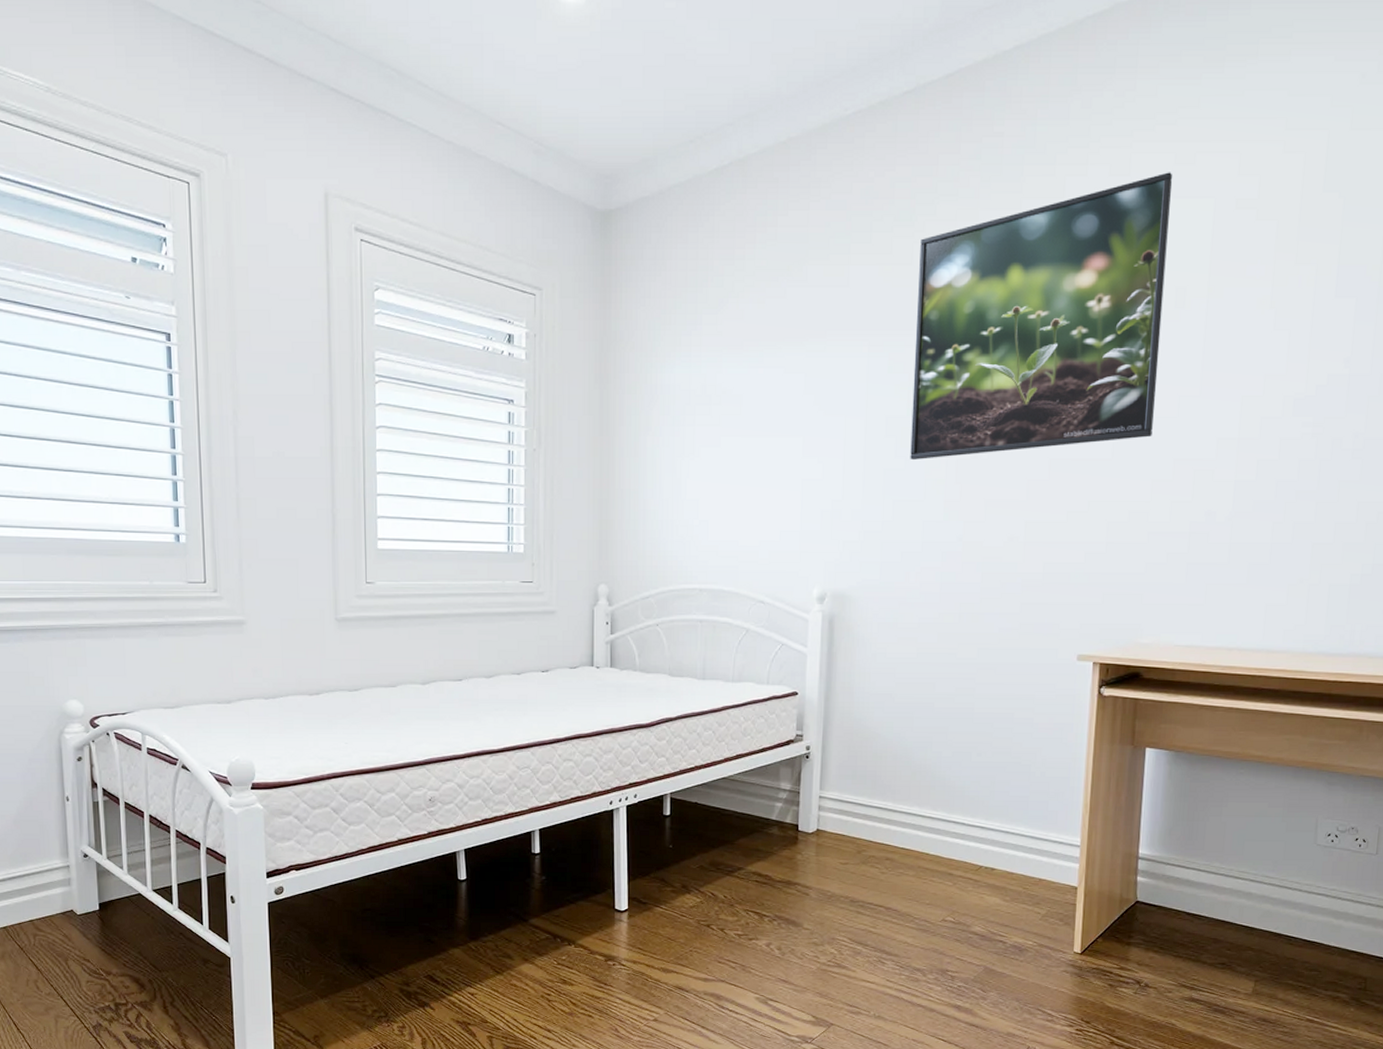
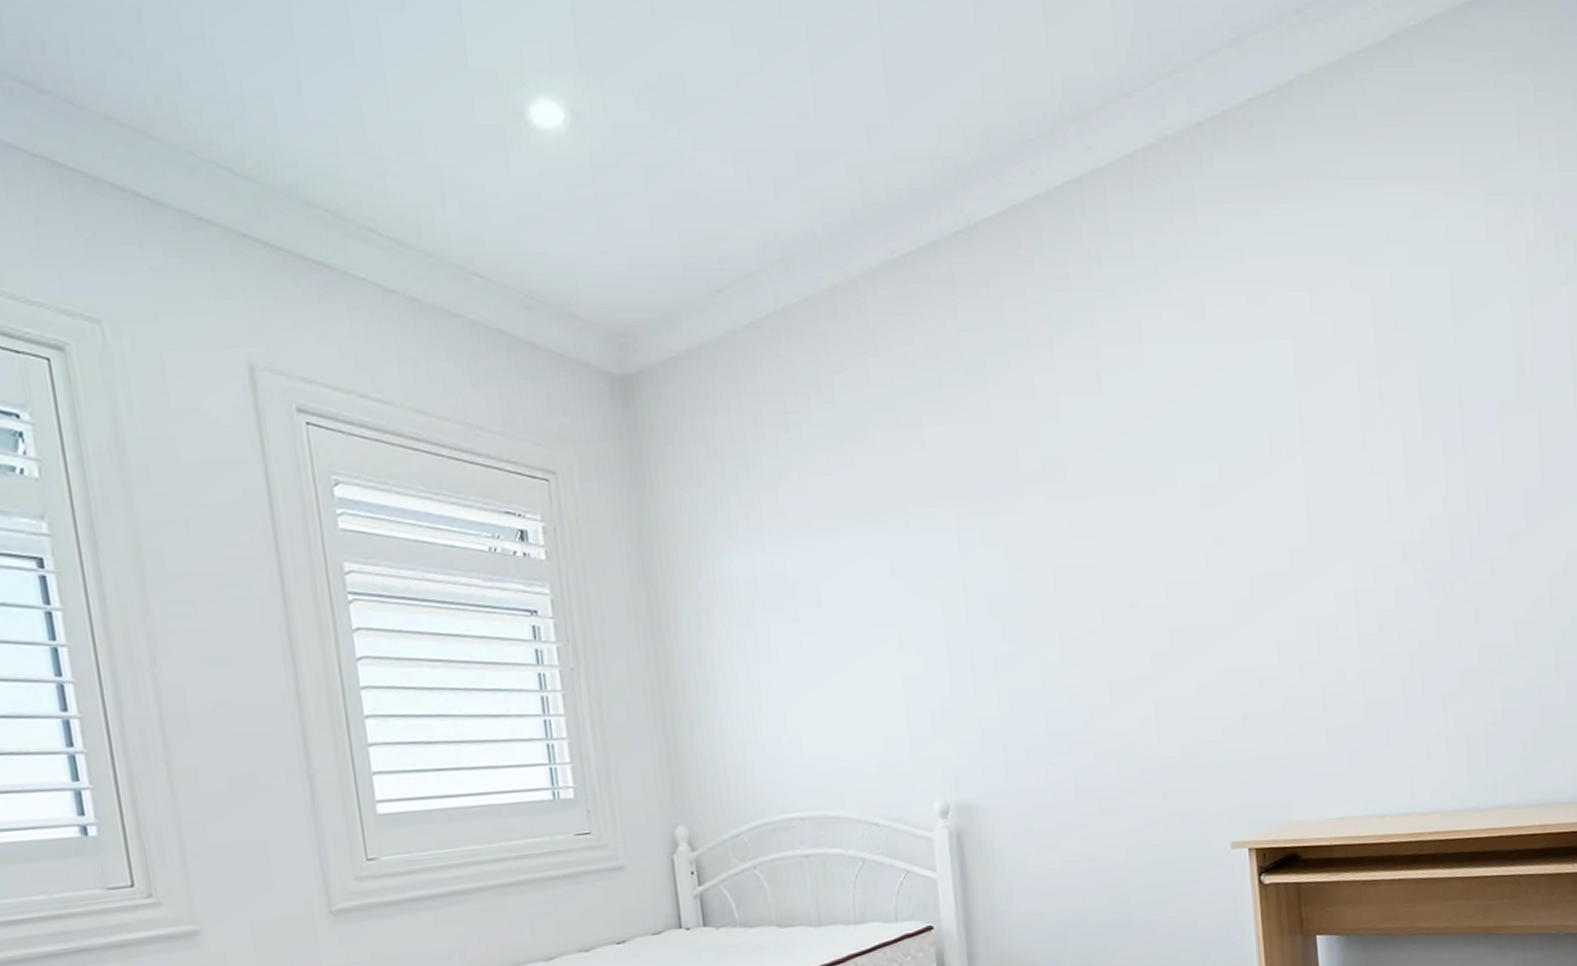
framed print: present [910,172,1173,459] -> none [997,313,1270,642]

